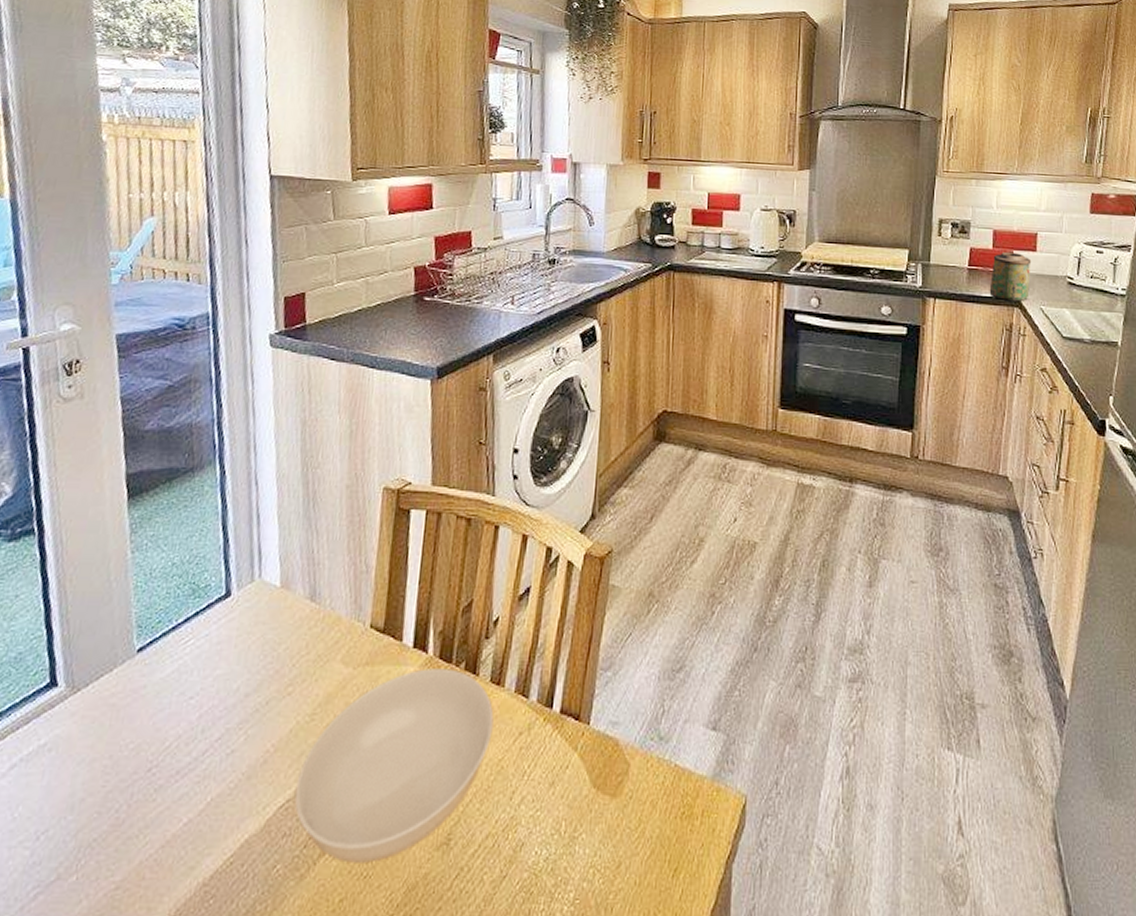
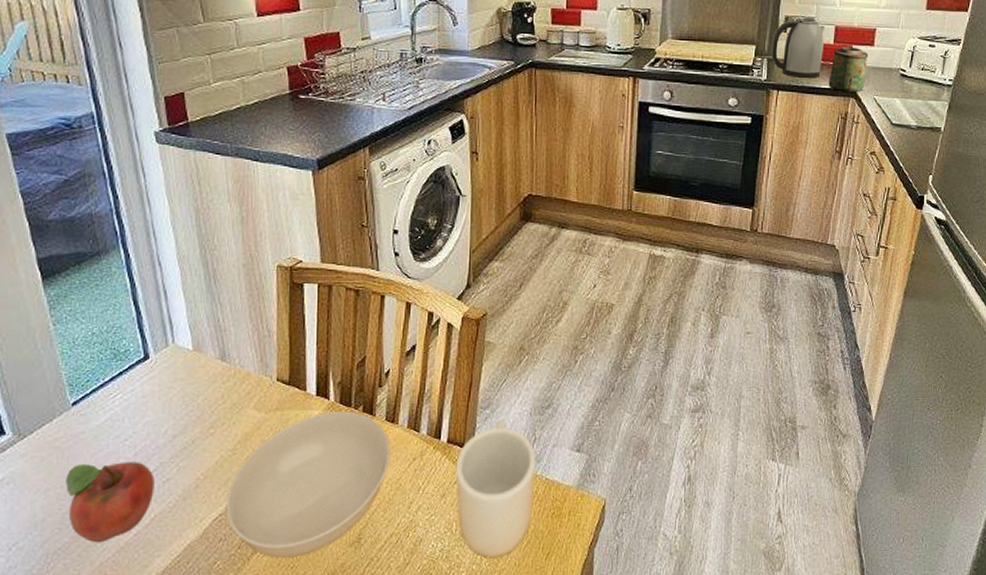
fruit: none [112,727,218,834] -> present [66,462,155,543]
mug: none [567,685,665,873] -> present [455,420,537,558]
kettle: none [926,220,983,286] -> present [771,17,826,78]

